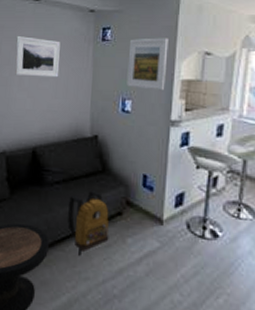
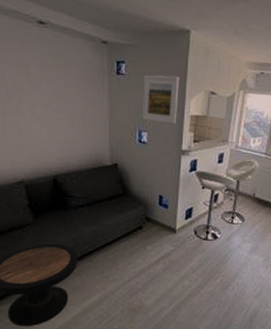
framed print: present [15,36,61,78] -> none [22,62,74,109]
backpack: present [67,190,109,257] -> none [93,210,132,265]

